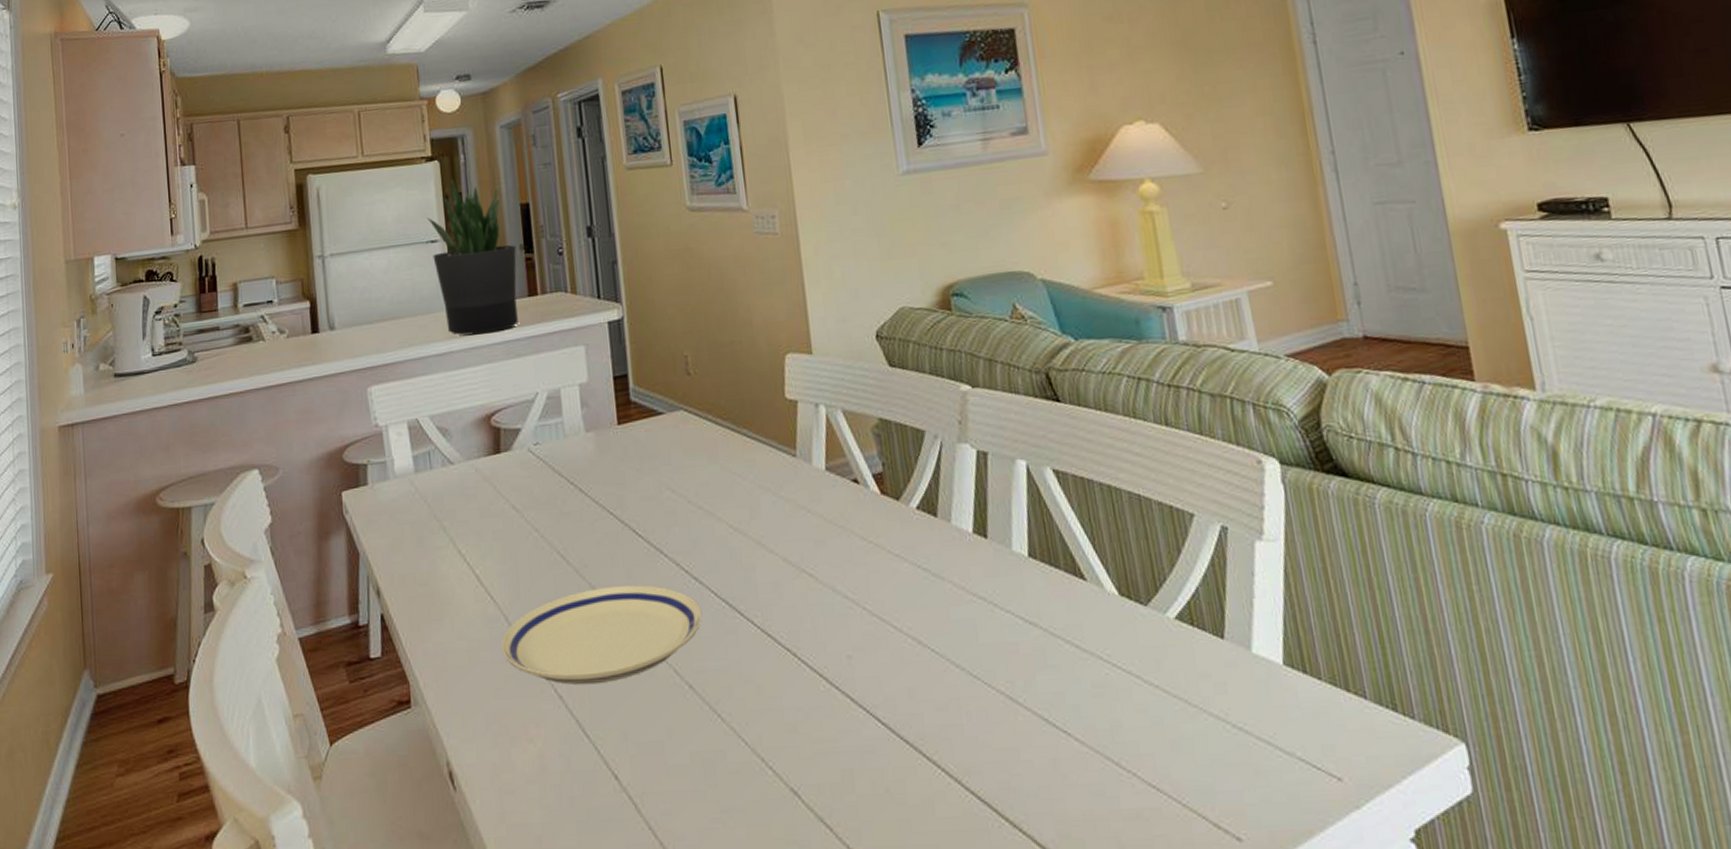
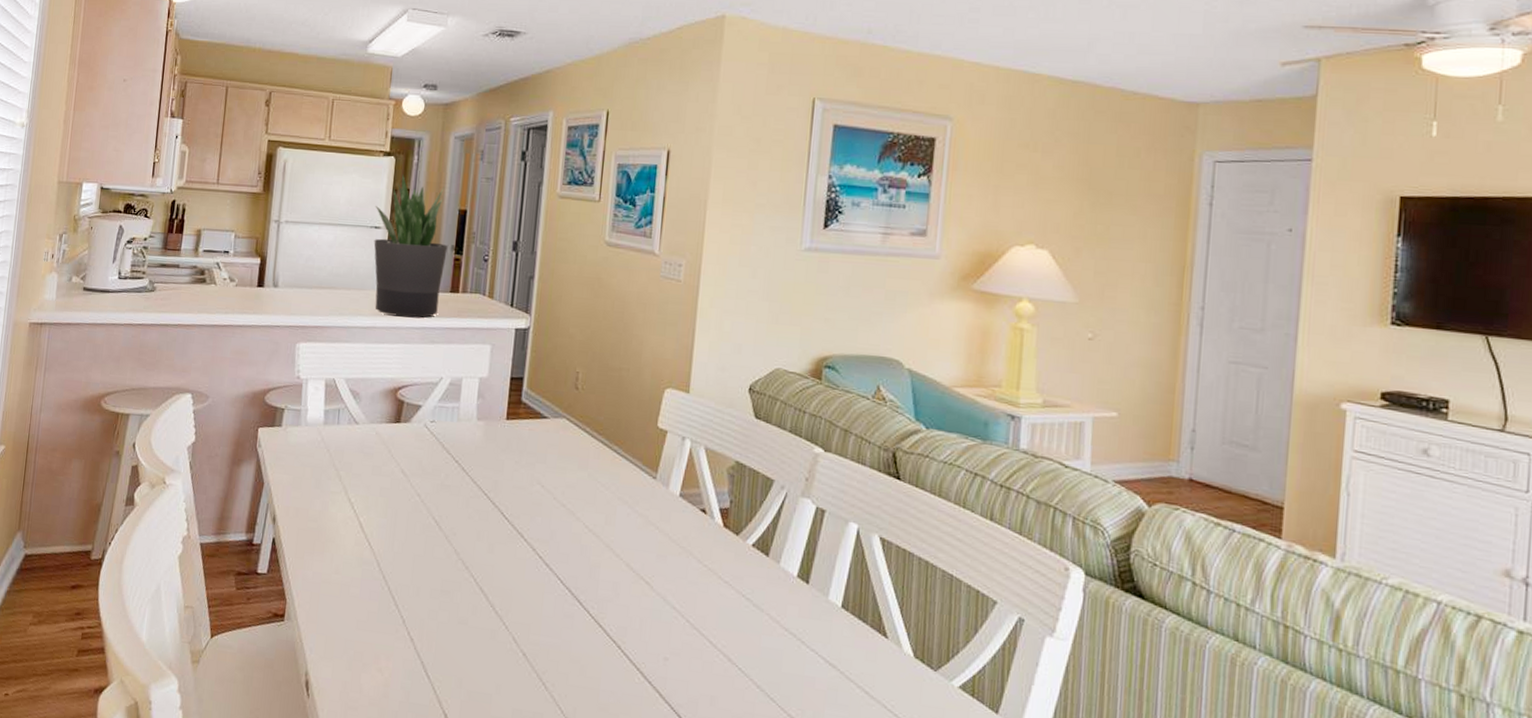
plate: present [501,585,703,685] -> none [369,554,547,636]

